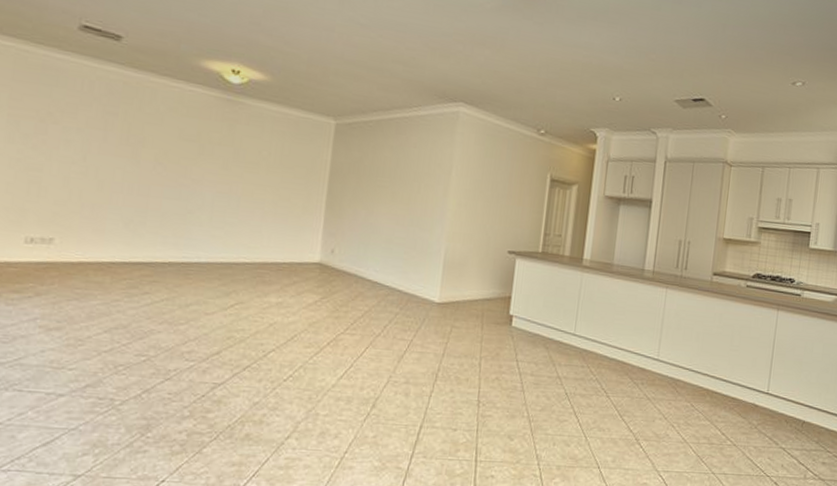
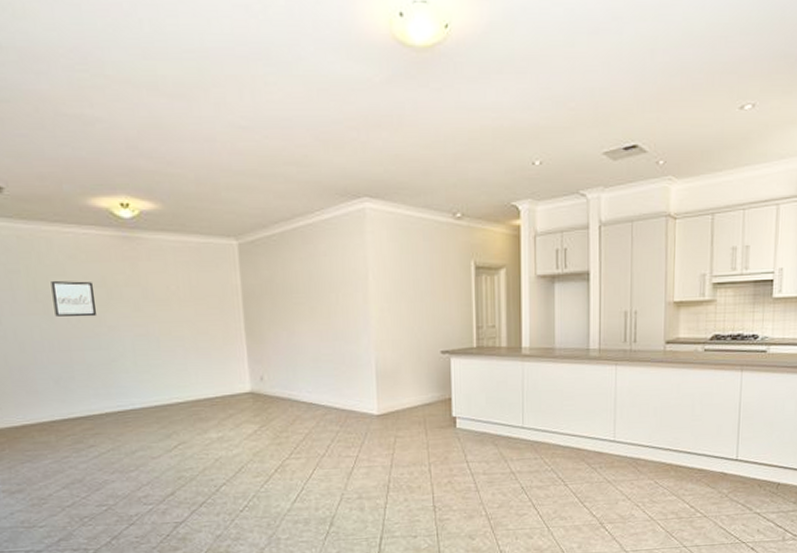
wall art: none [142,129,188,168] -> present [51,281,96,317]

